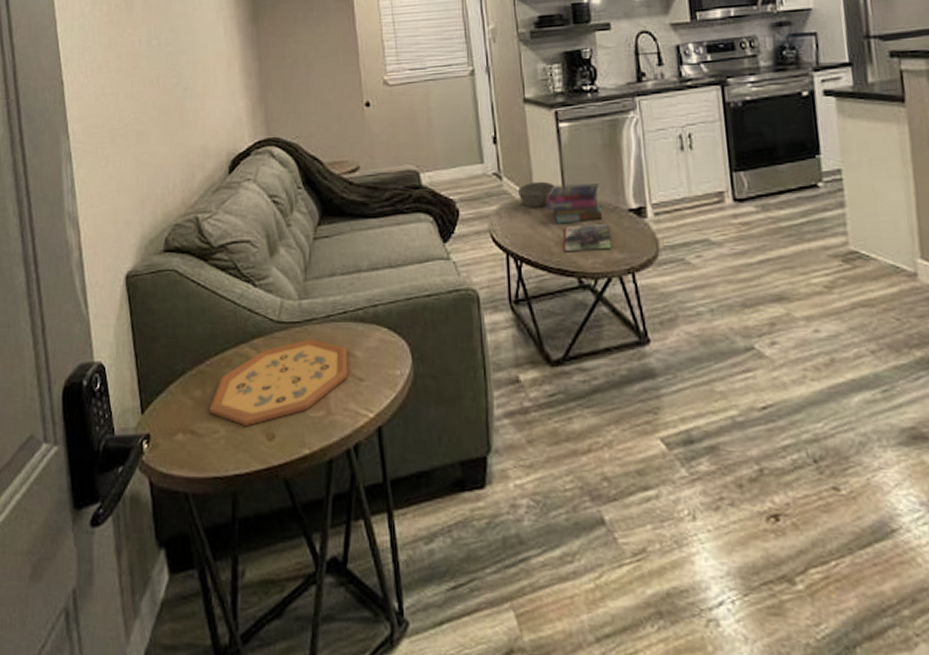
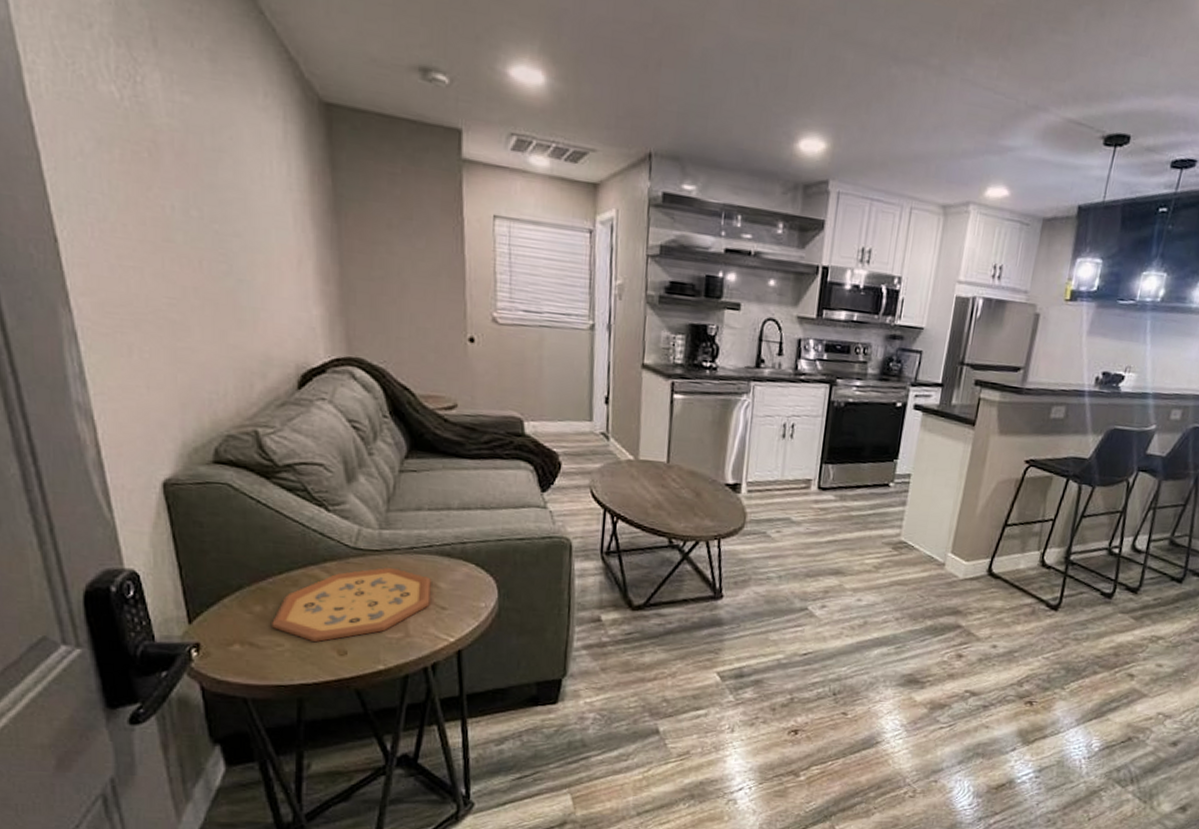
bowl: present [517,181,555,208] -> none [622,446,660,472]
books: present [546,183,603,224] -> none [649,452,703,490]
magazine: present [564,224,612,253] -> none [660,491,705,517]

